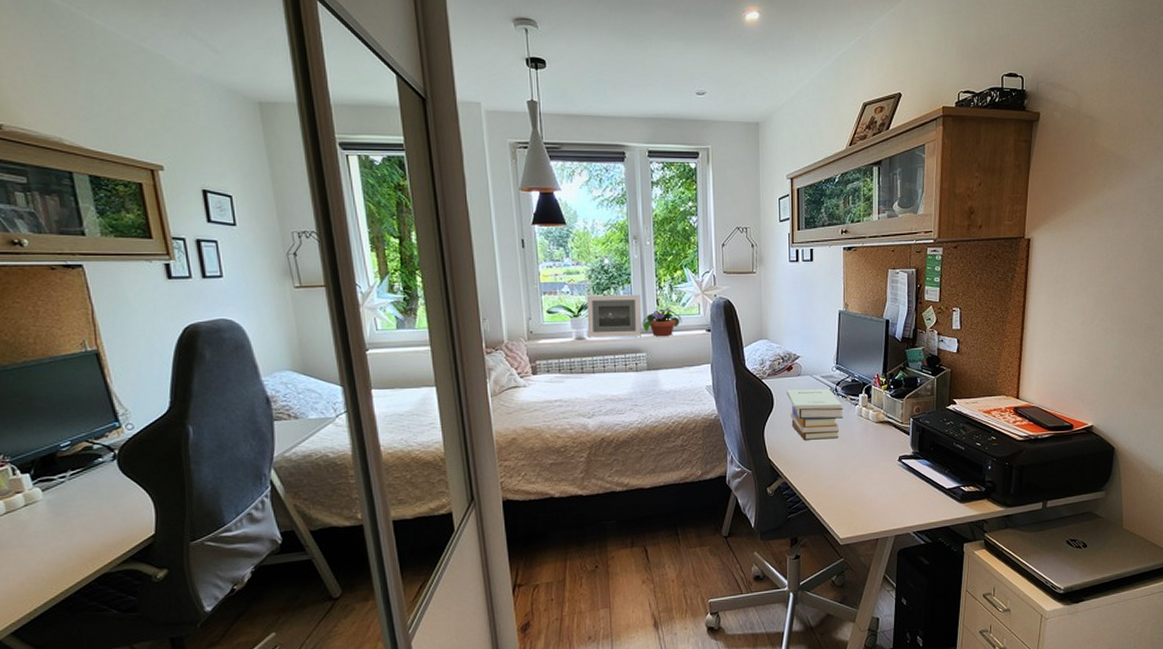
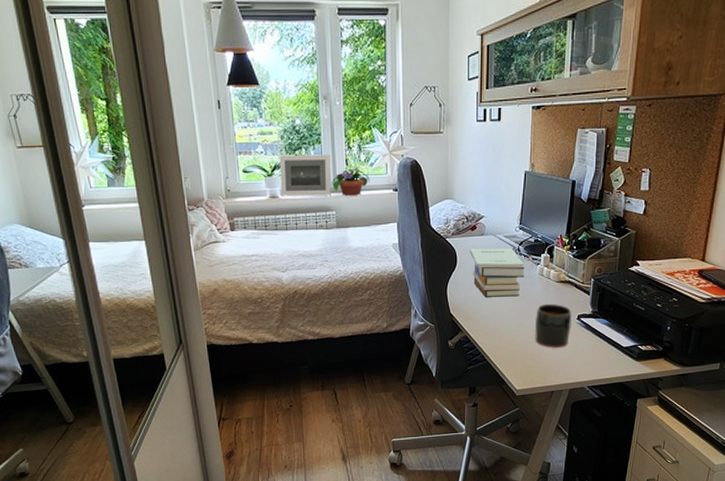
mug: none [855,445,893,493] -> present [534,303,572,349]

